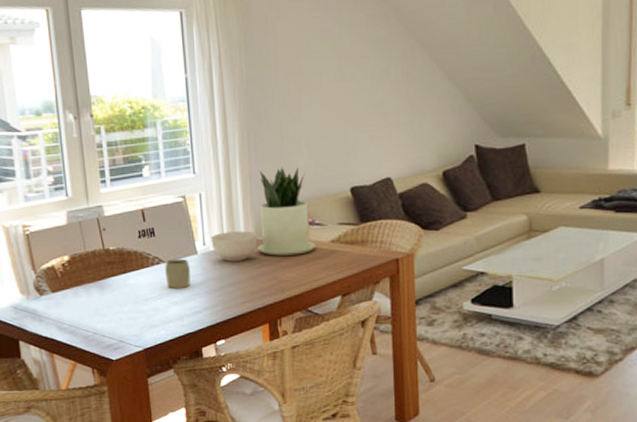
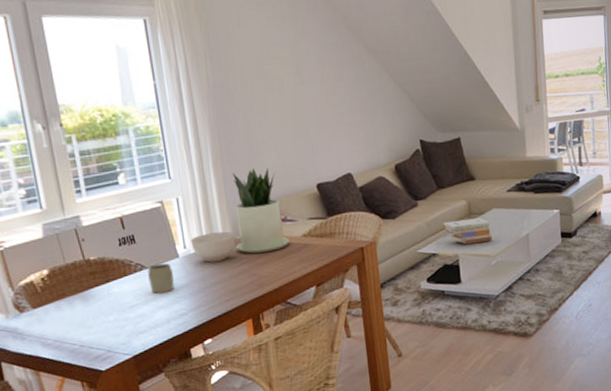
books: none [496,236,557,265] -> present [443,217,493,245]

